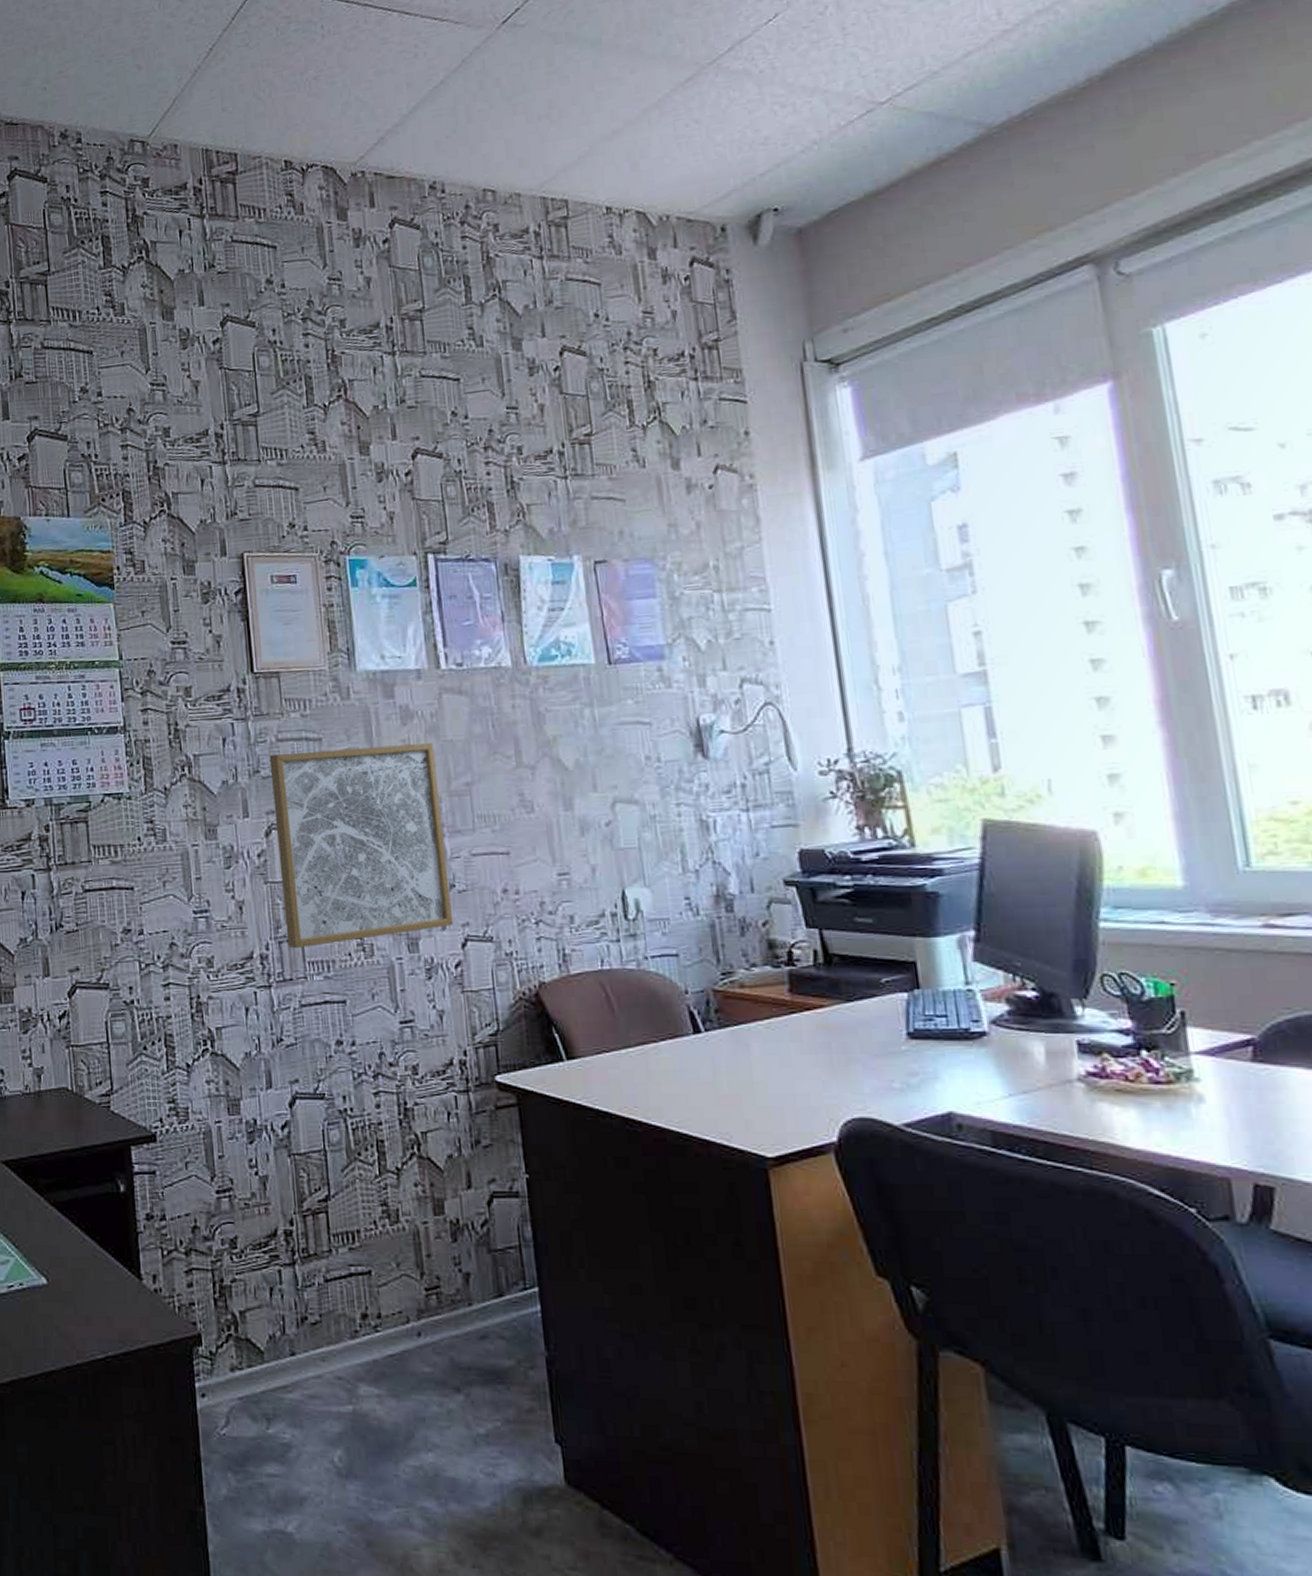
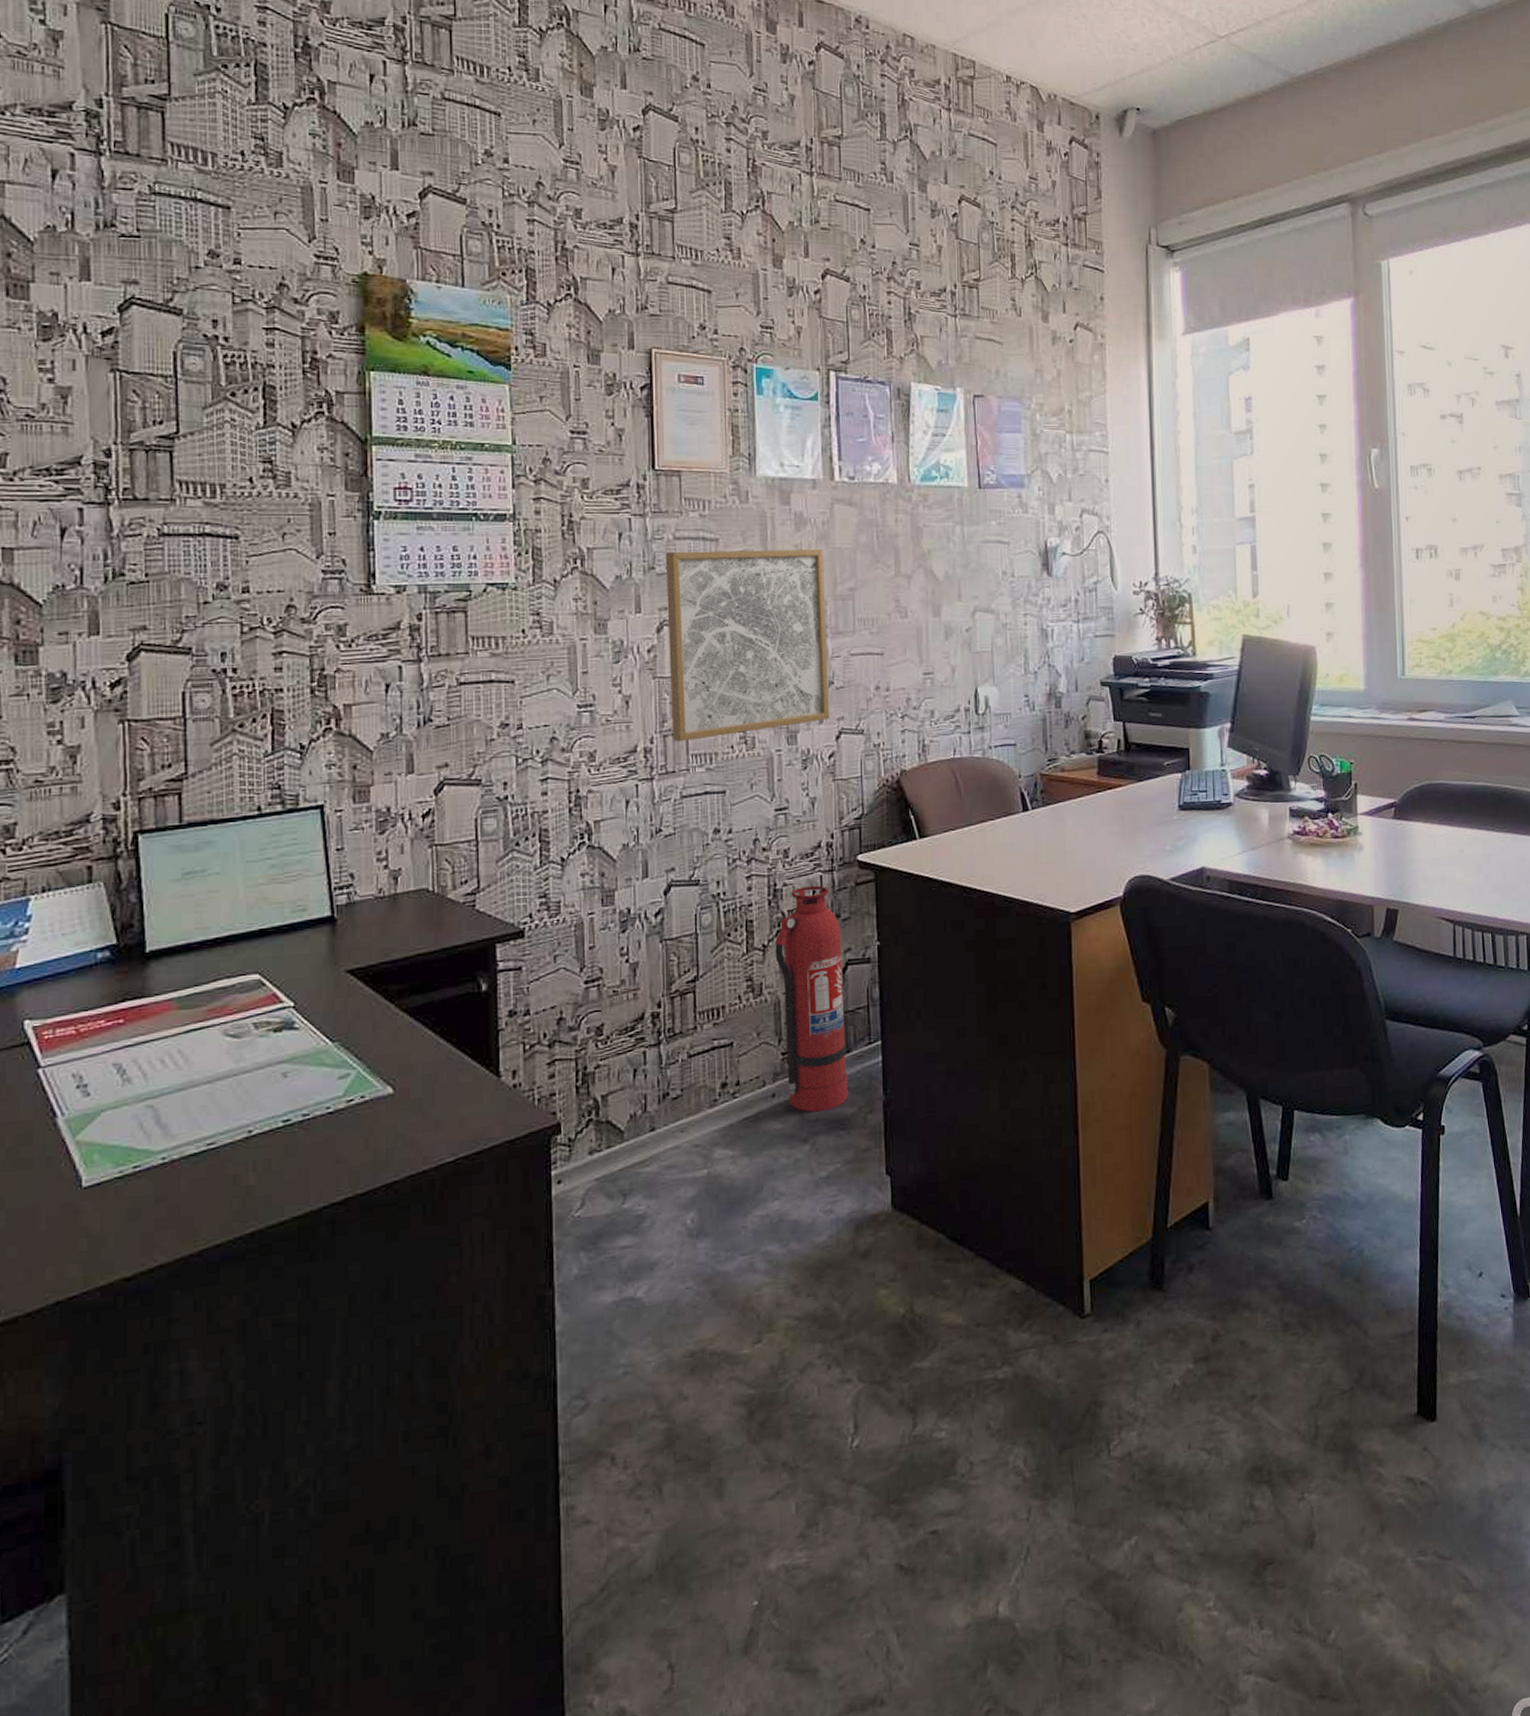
fire extinguisher: none [409,1106,505,1360] -> present [775,885,849,1113]

